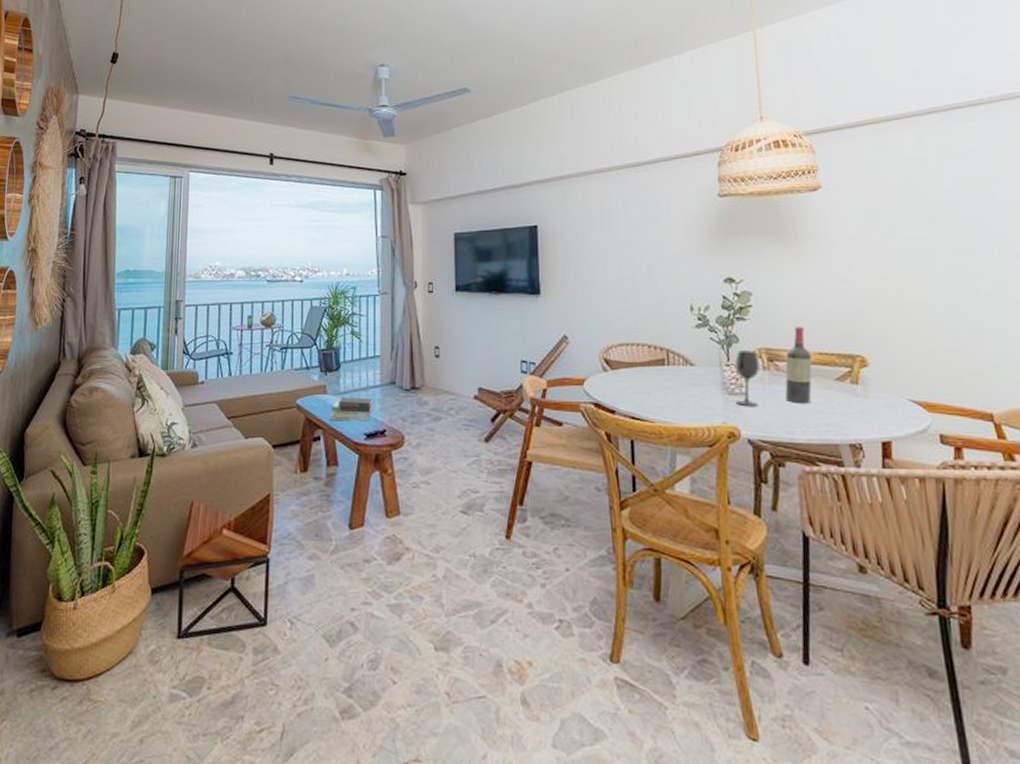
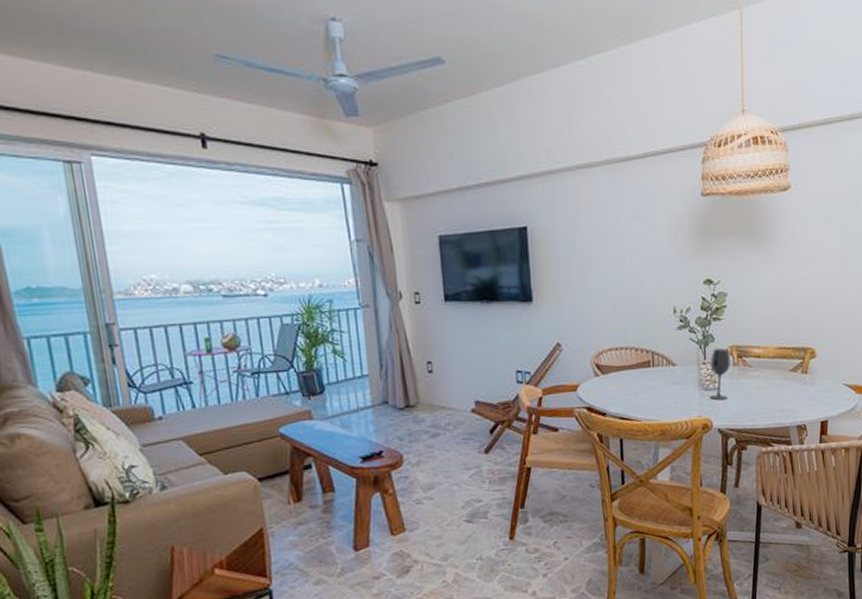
books: present [329,397,375,422] -> none [318,420,368,447]
wine bottle: present [784,327,812,403] -> none [749,324,773,394]

